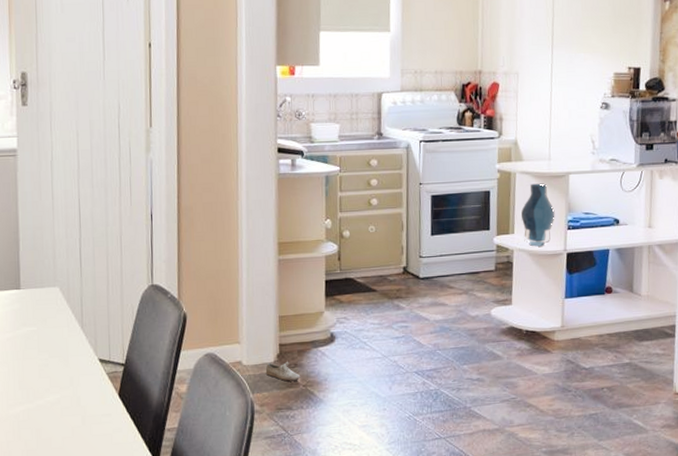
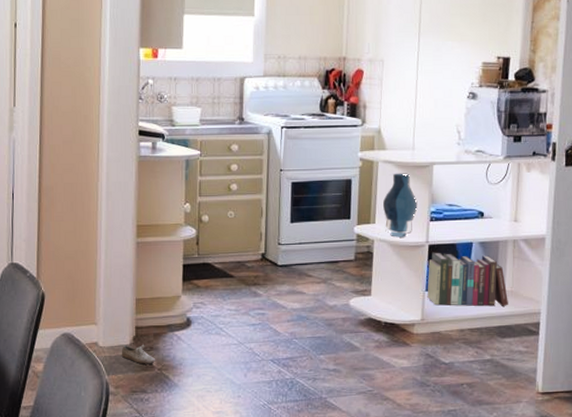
books: none [566,259,645,312] -> present [427,252,508,306]

